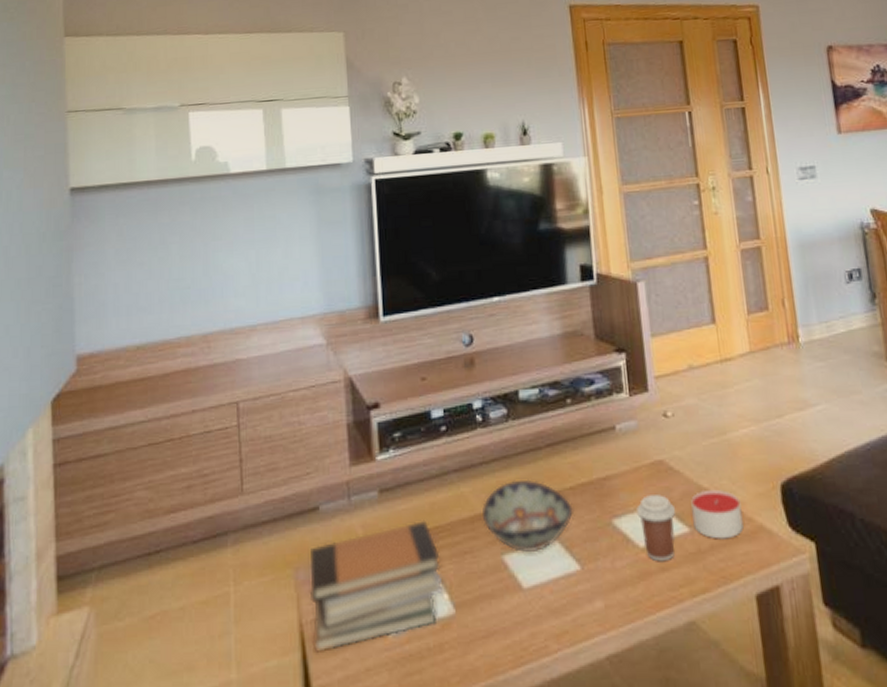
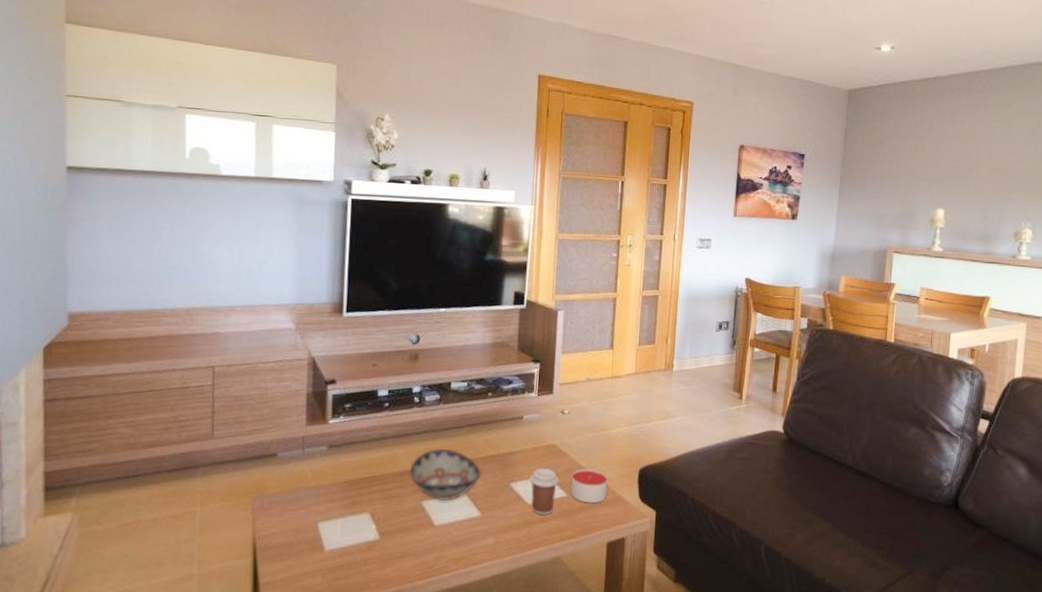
book stack: present [309,519,444,654] -> none [262,470,373,560]

